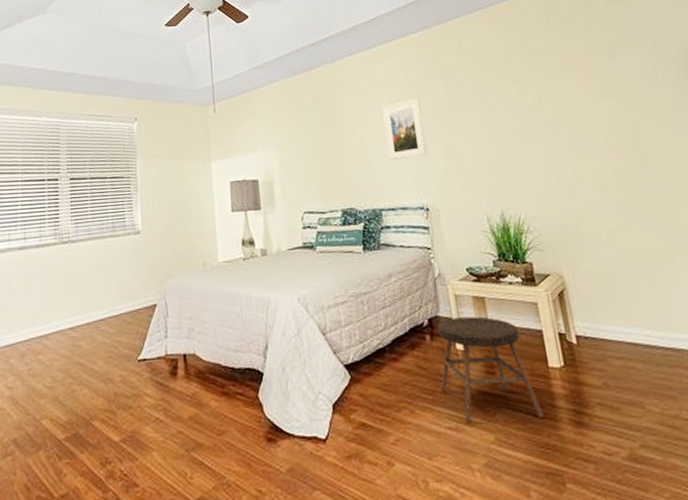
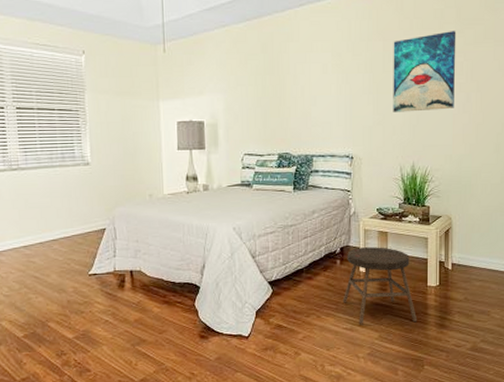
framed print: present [382,98,427,161] -> none [324,55,359,113]
wall art: none [456,63,540,155] -> present [393,31,456,112]

